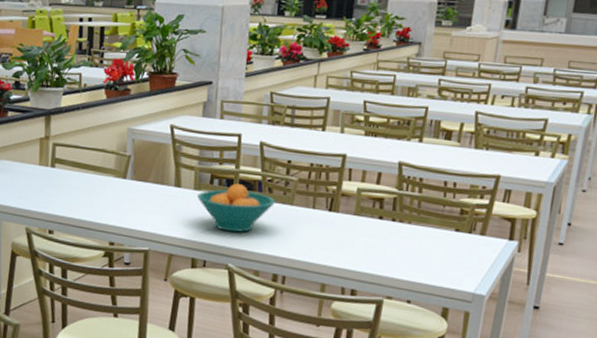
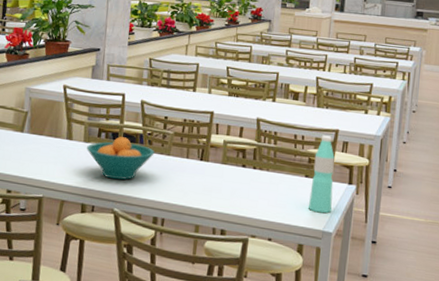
water bottle: none [458,182,494,274] -> present [309,135,335,214]

